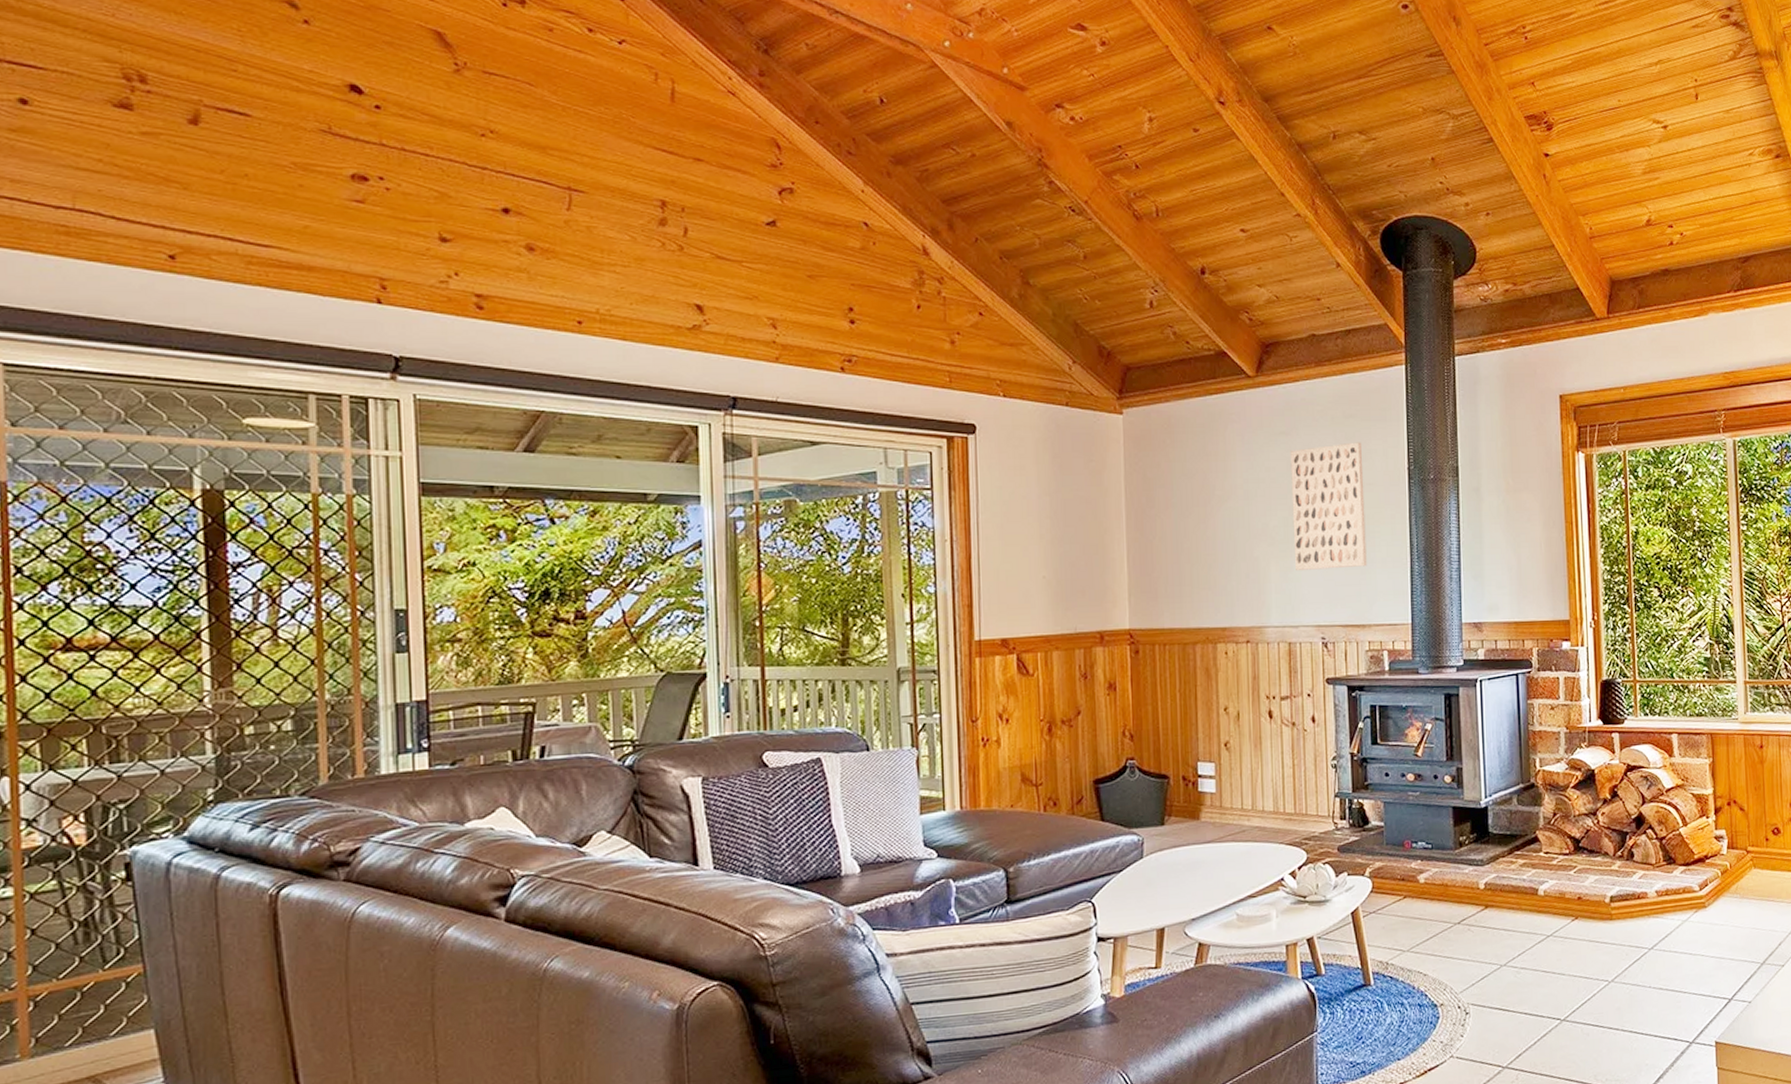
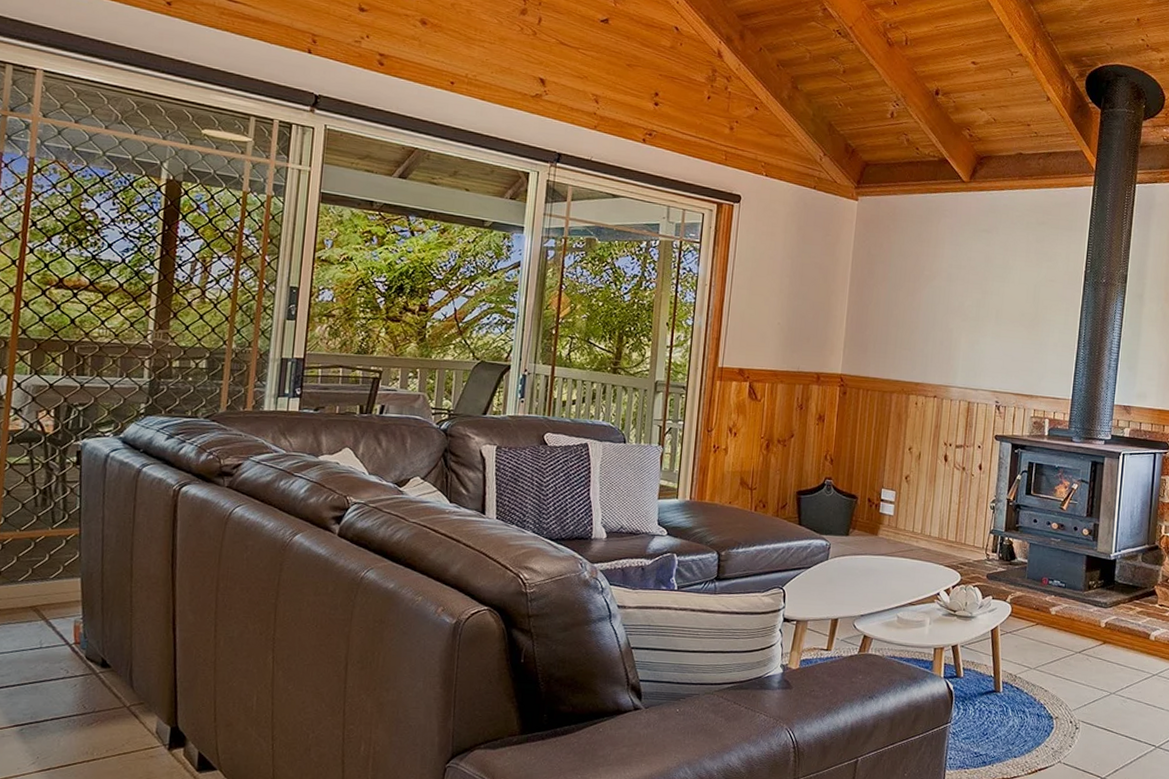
wall art: present [1290,442,1367,570] -> none [981,244,1049,348]

